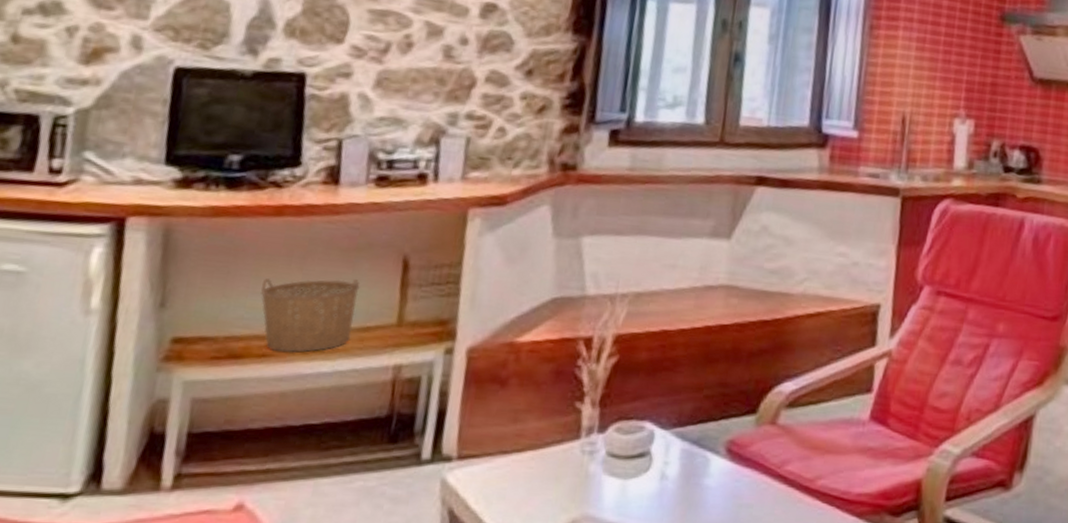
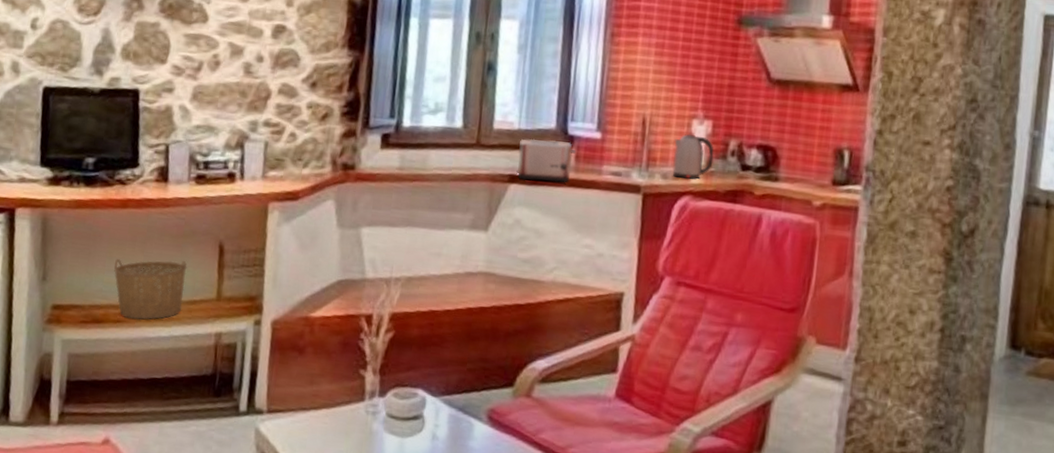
toaster: none [764,137,832,185] -> present [516,138,577,183]
kettle: none [933,133,976,182] -> present [672,133,714,179]

